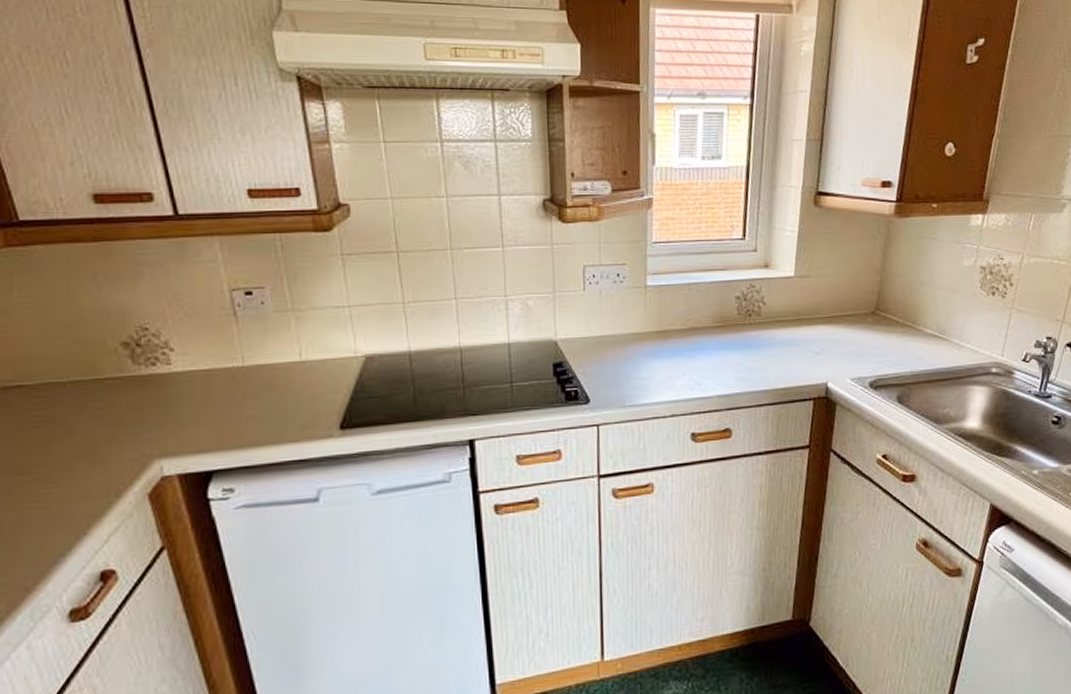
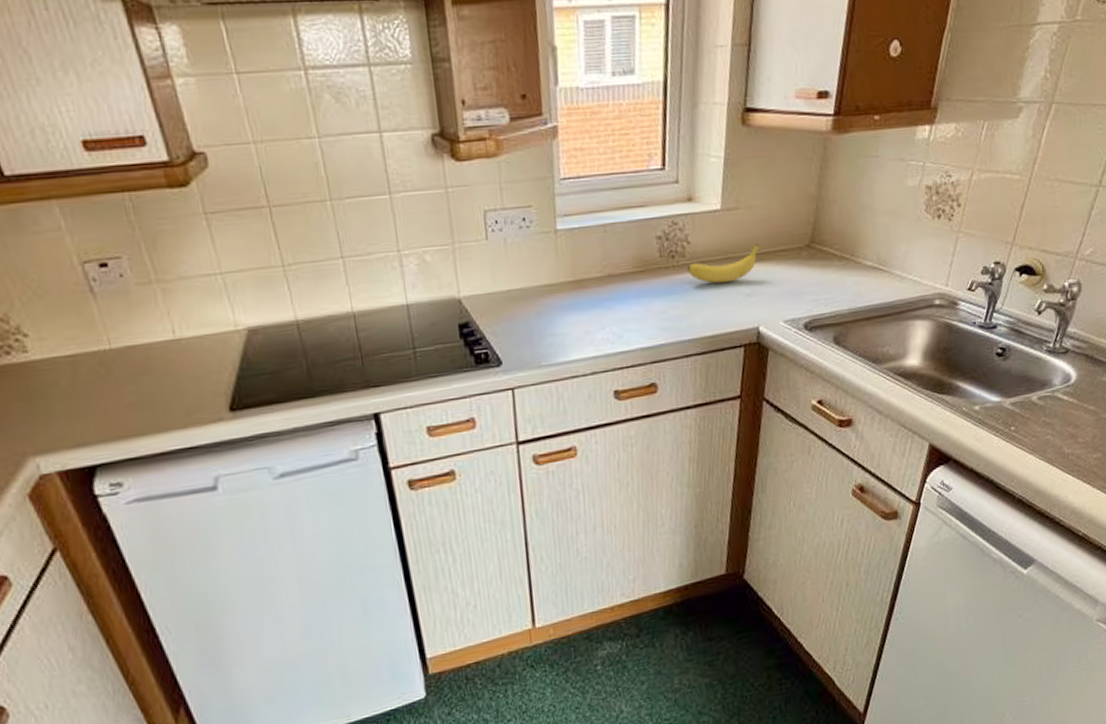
fruit: none [762,307,830,342] -> present [687,242,760,284]

